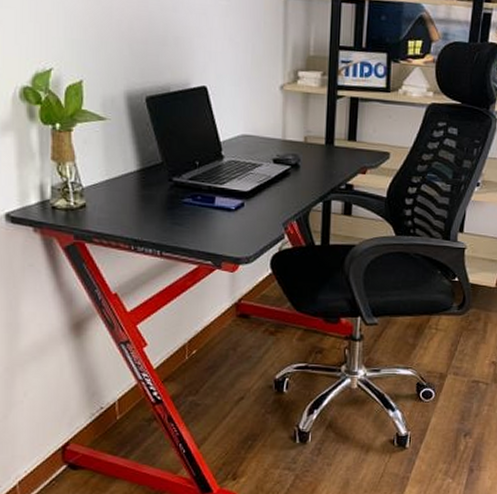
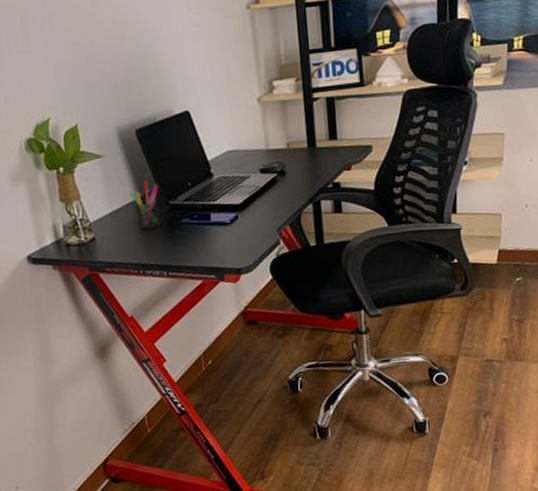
pen holder: none [129,152,163,205] -> present [128,181,162,230]

